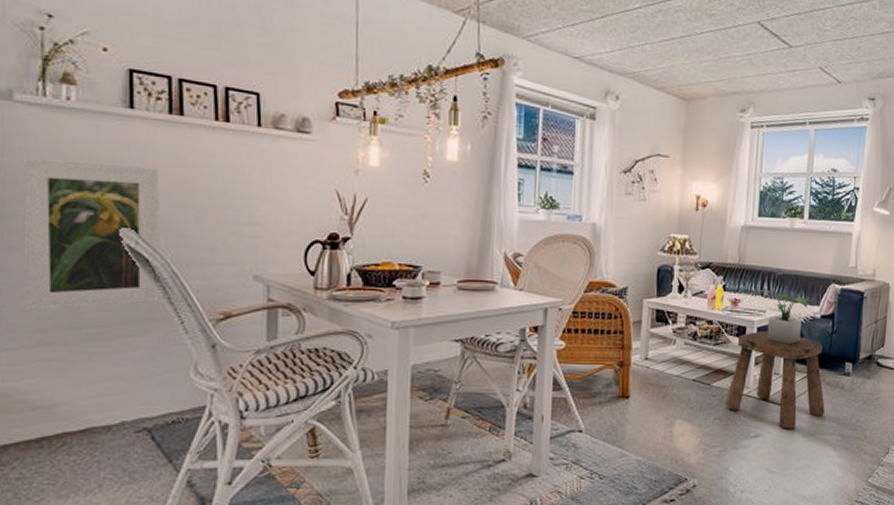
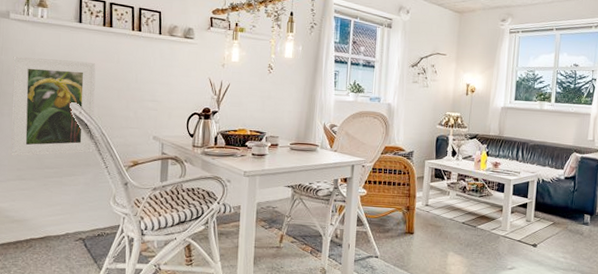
stool: present [724,330,825,429] -> none [487,187,568,265]
potted plant: present [751,289,812,345] -> none [508,155,557,199]

